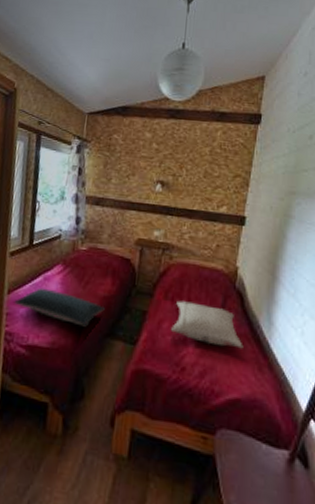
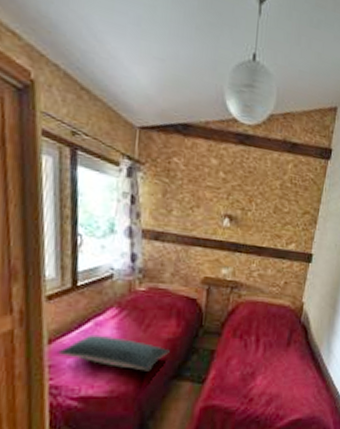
pillow: present [171,301,244,349] -> none [239,337,306,376]

